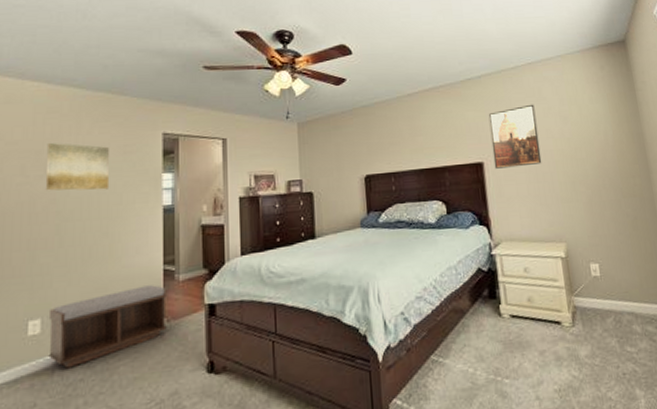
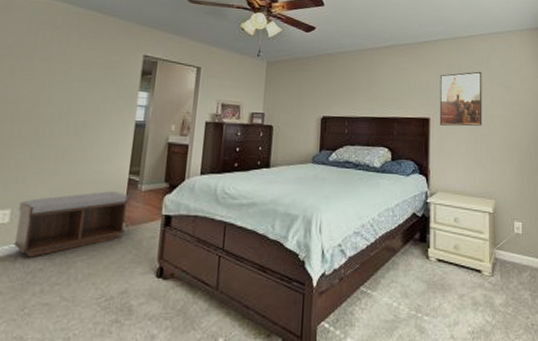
wall art: present [45,142,110,191] -> none [31,50,93,100]

